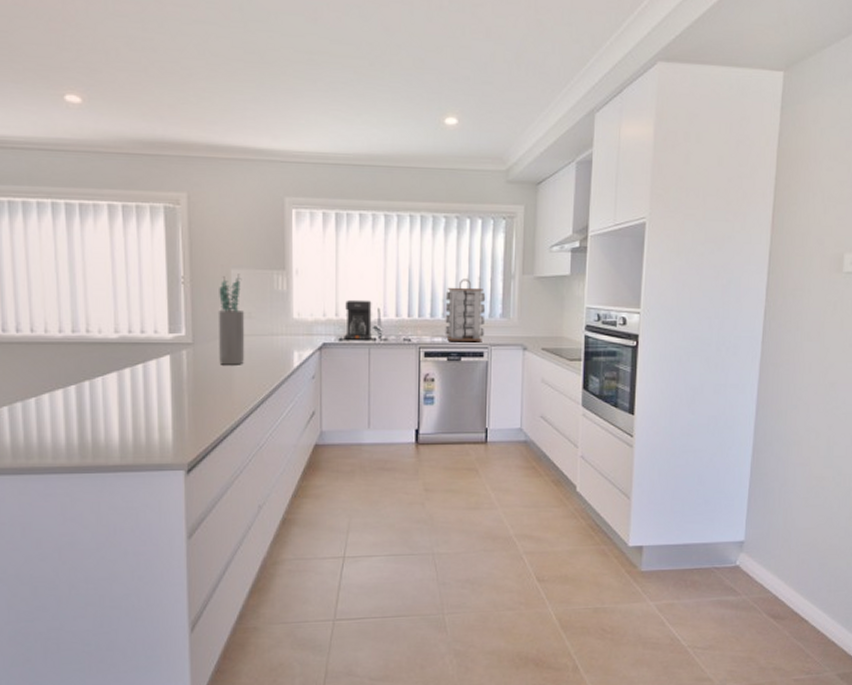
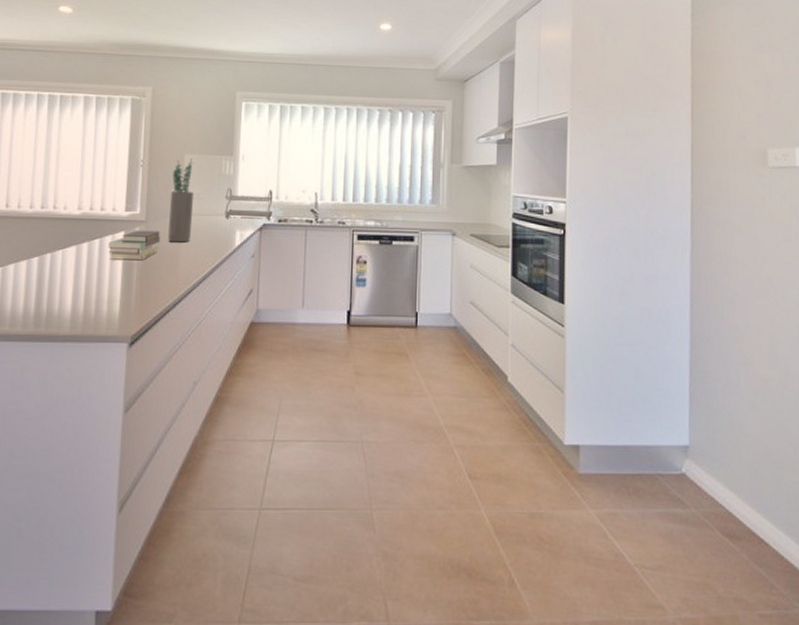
books: none [152,353,212,386] -> present [107,230,161,261]
dish rack: none [279,304,332,340] -> present [224,187,273,221]
coffee maker: present [344,299,372,340] -> none [283,184,310,222]
spice rack: present [445,279,486,343] -> none [377,166,417,227]

